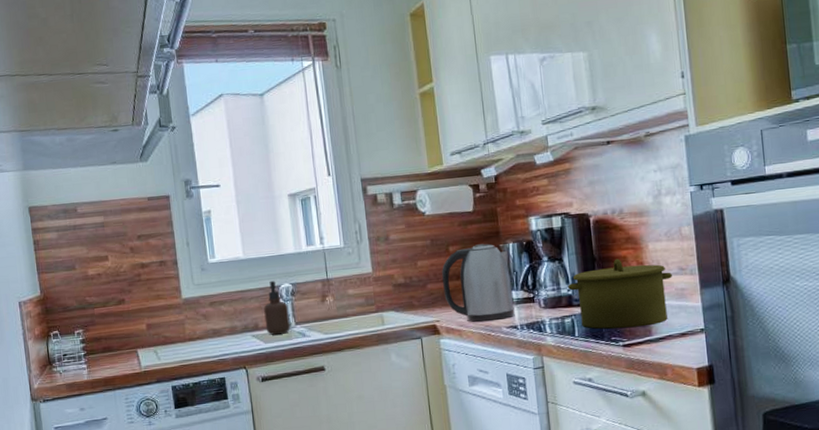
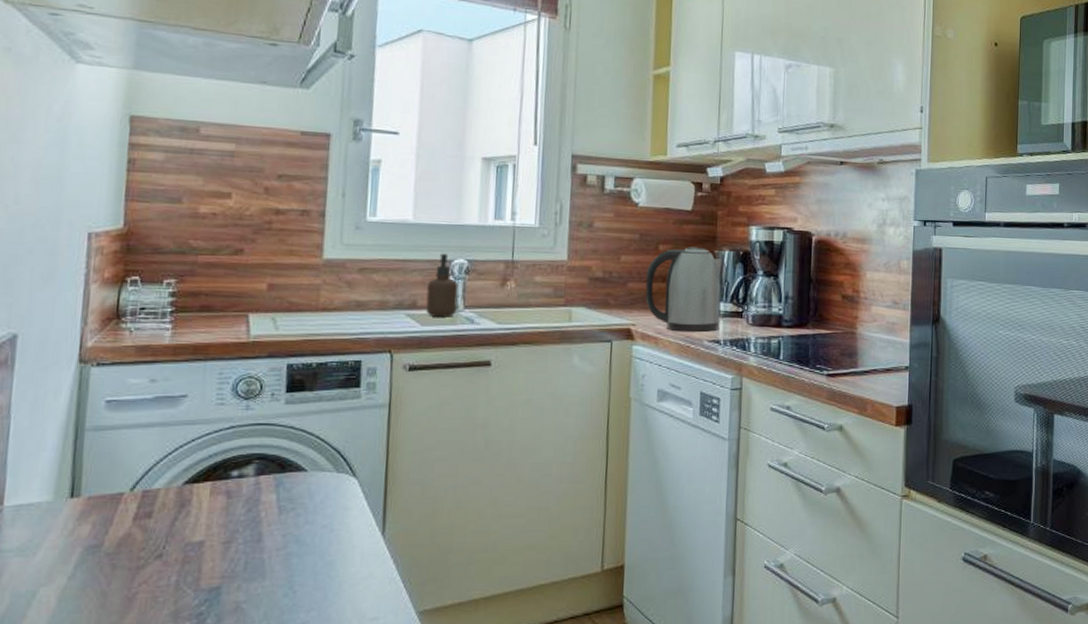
cooking pot: present [567,258,672,330] -> none [779,283,885,357]

